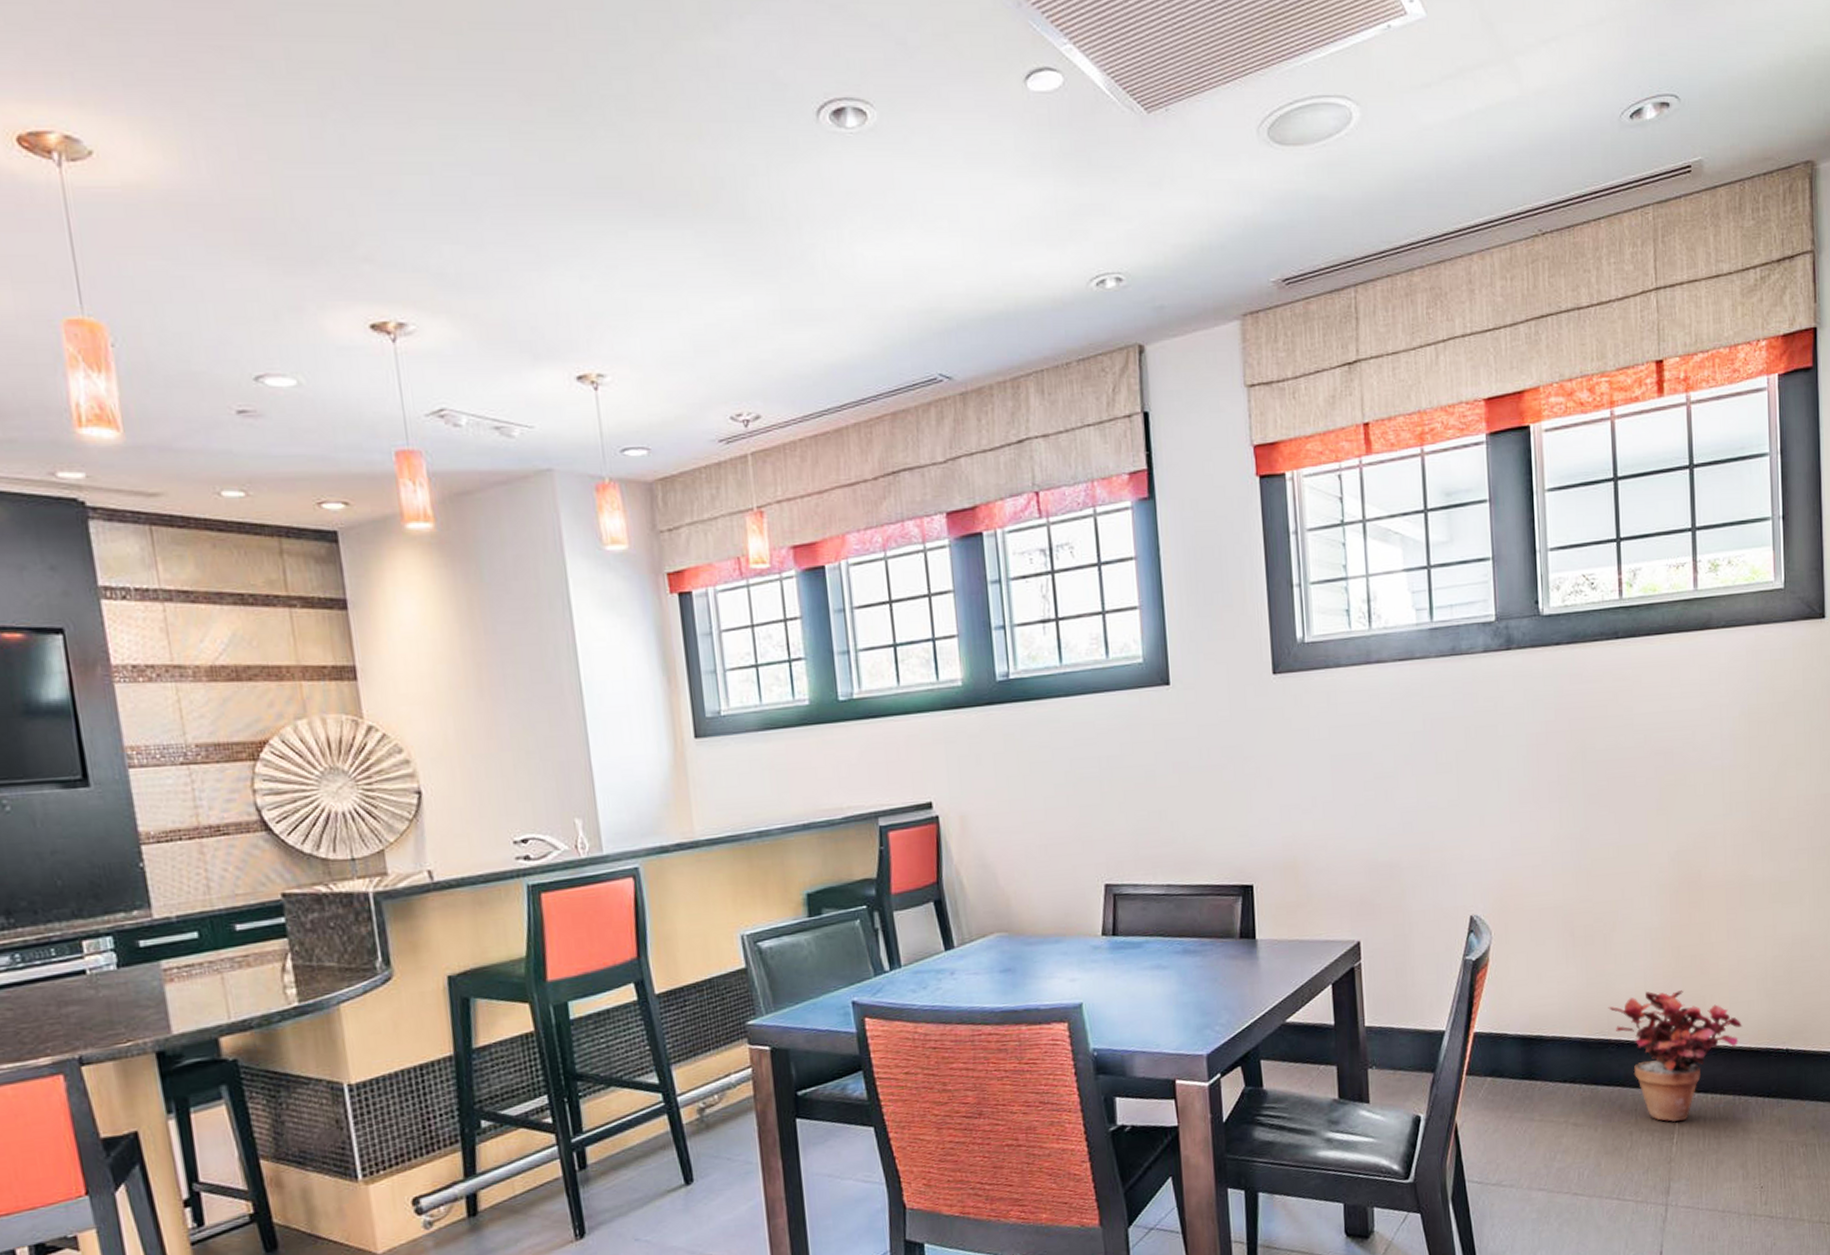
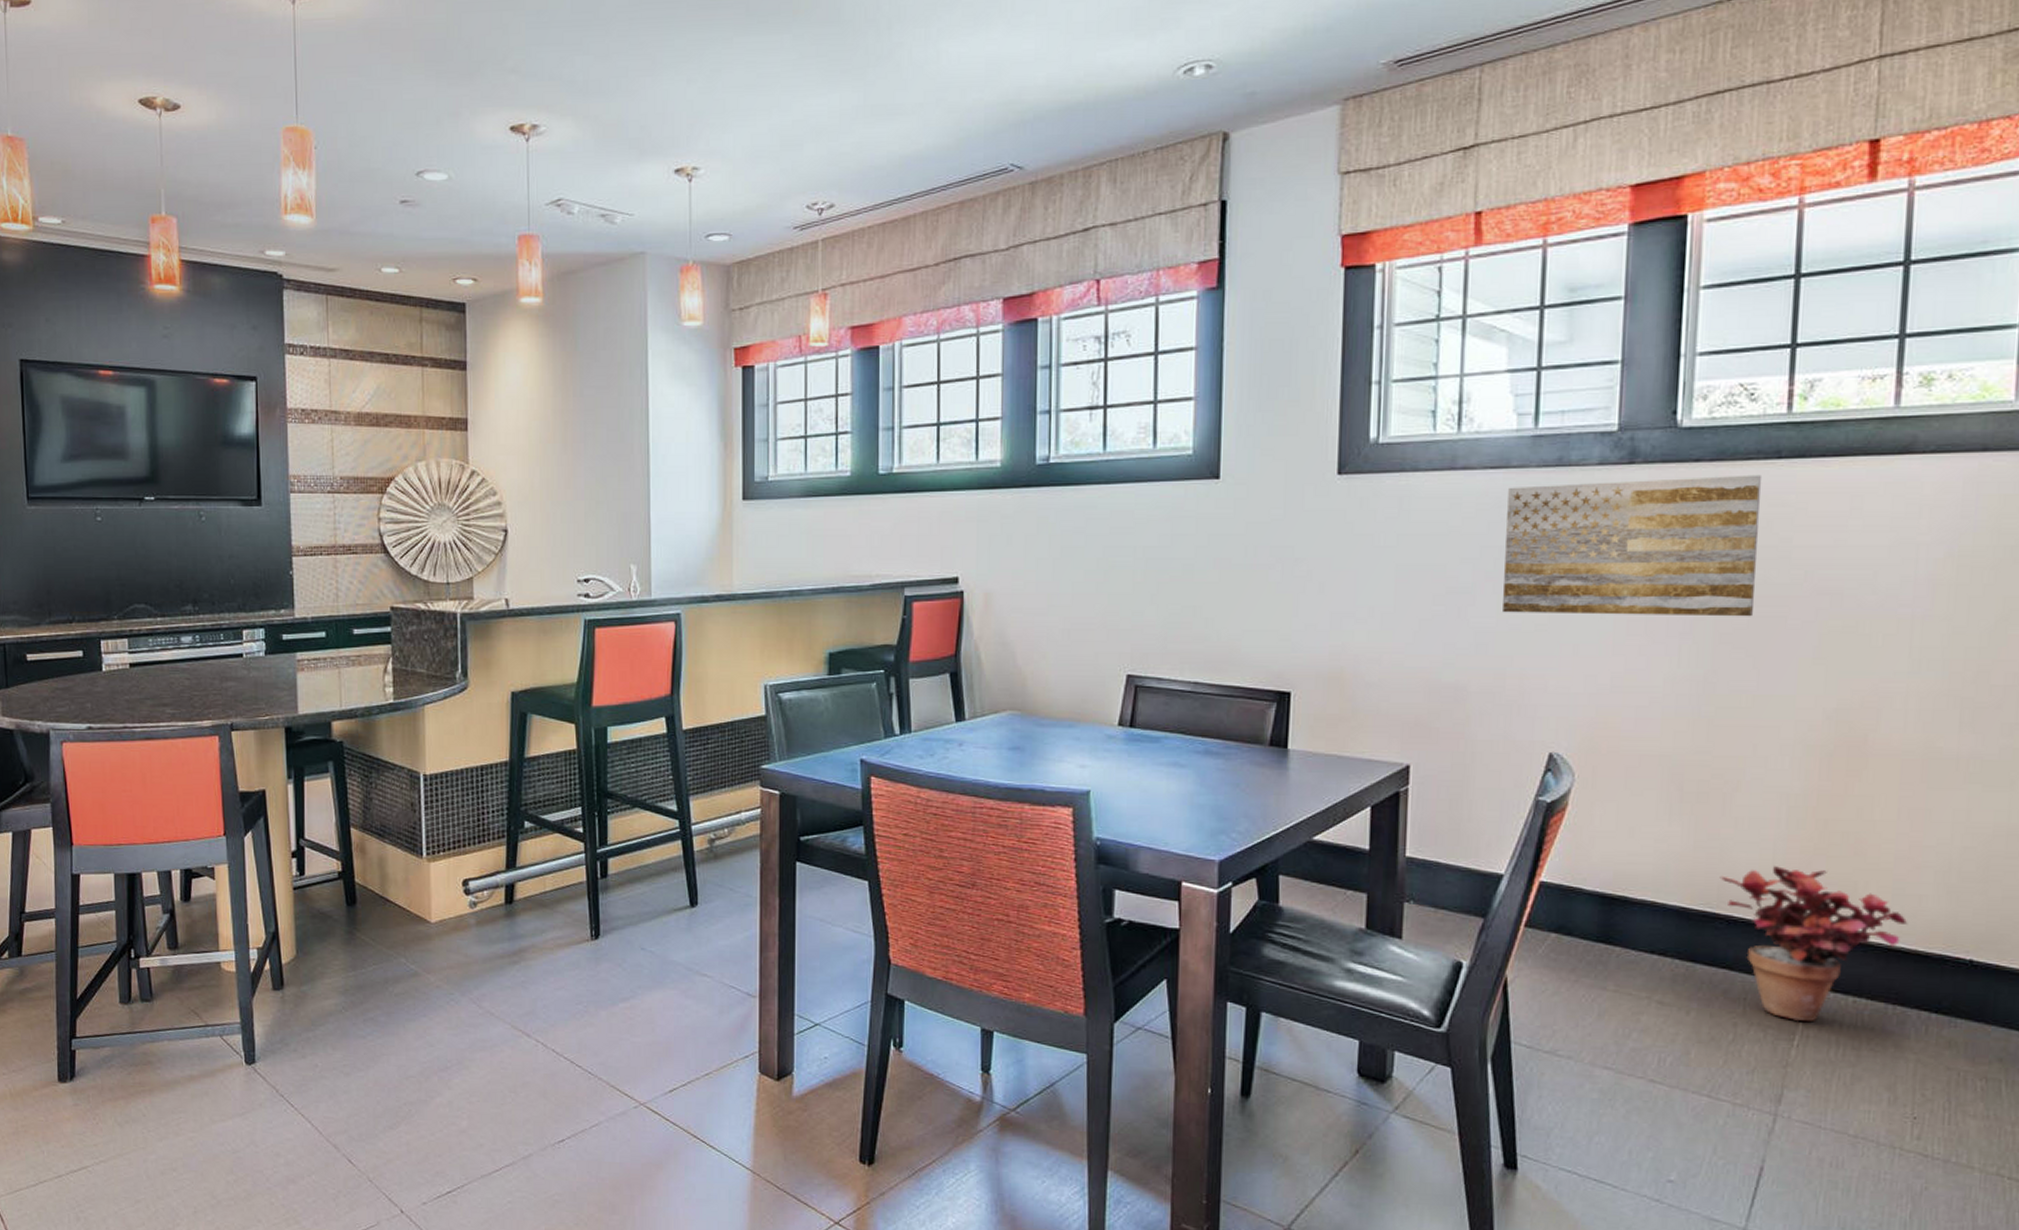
wall art: none [1414,653,1611,792] -> present [1503,474,1763,617]

